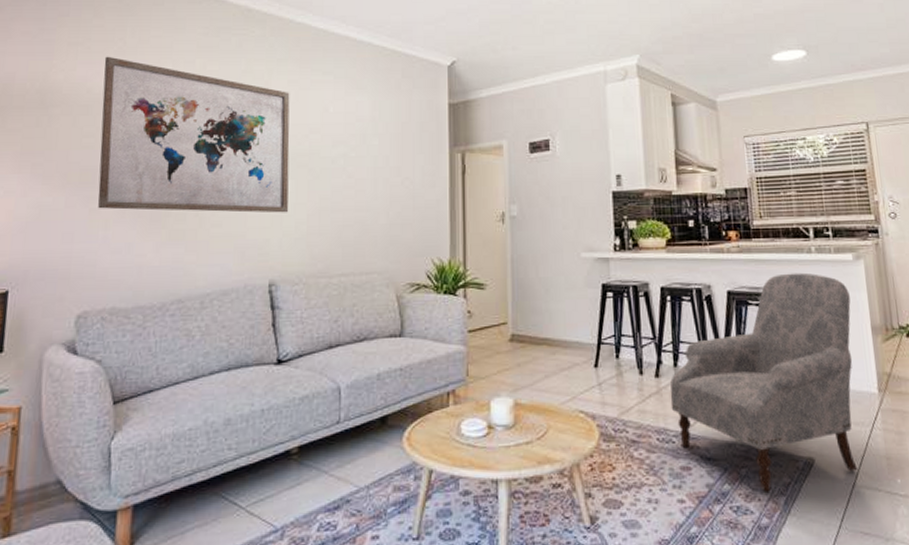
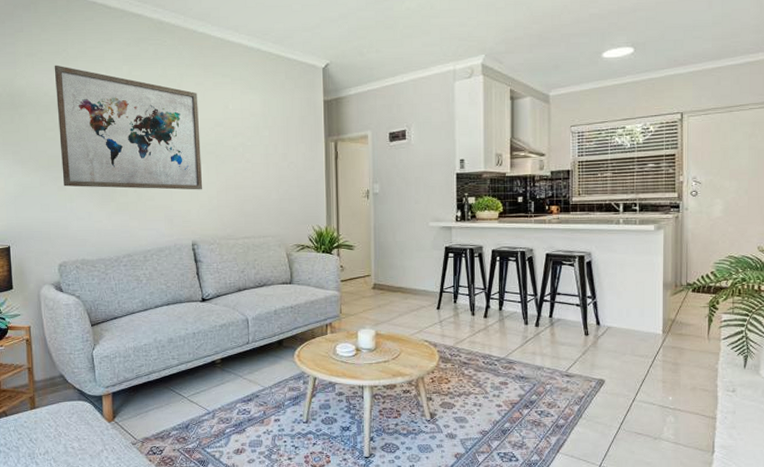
armchair: present [670,272,858,492] -> none [495,240,648,402]

